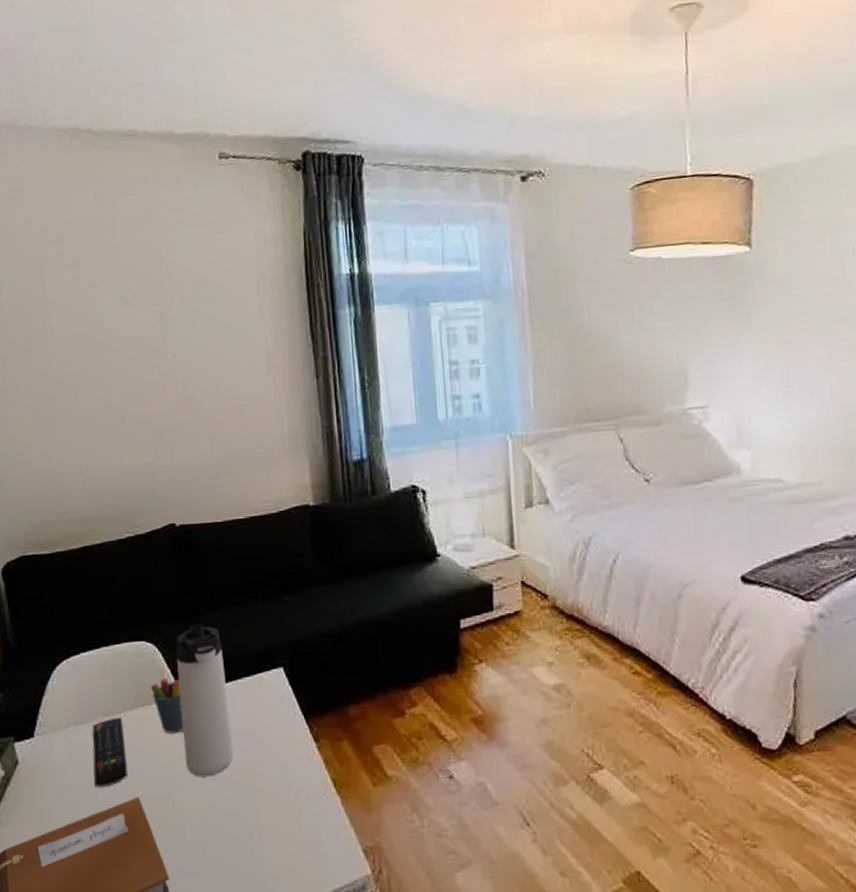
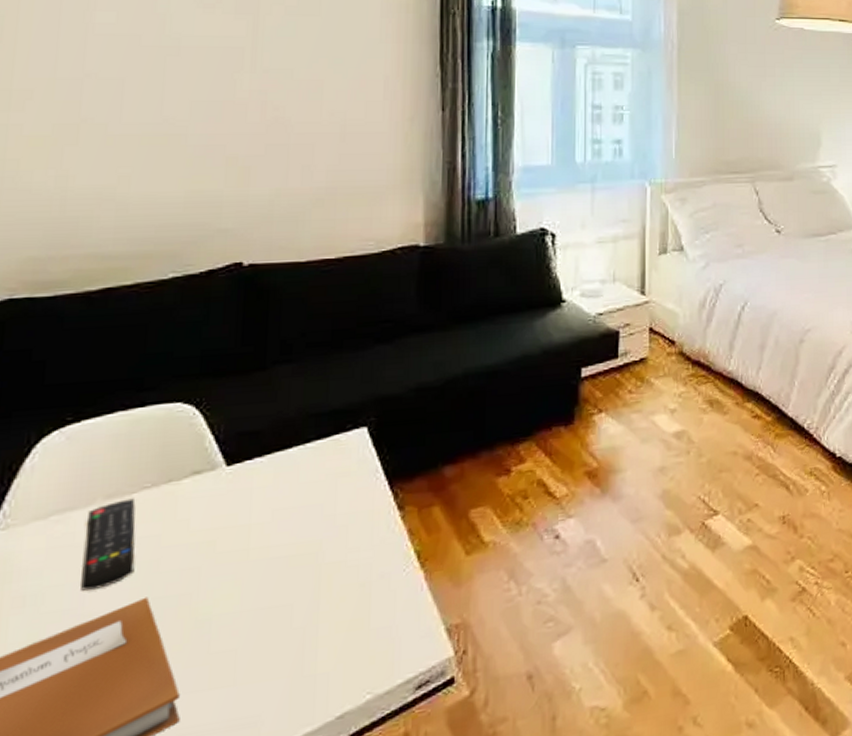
pen holder: present [150,678,183,733] -> none [182,447,226,514]
thermos bottle: present [176,624,234,777] -> none [221,380,291,565]

